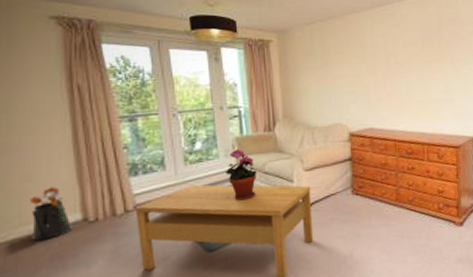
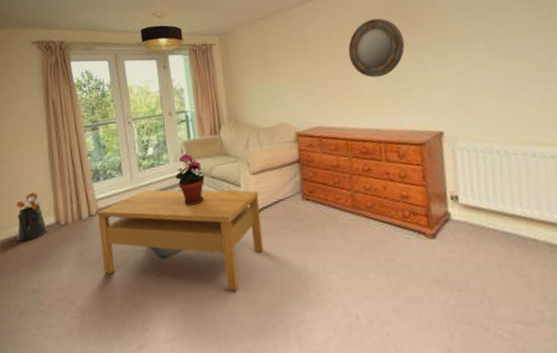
home mirror: none [401,32,451,86] -> present [348,18,405,78]

